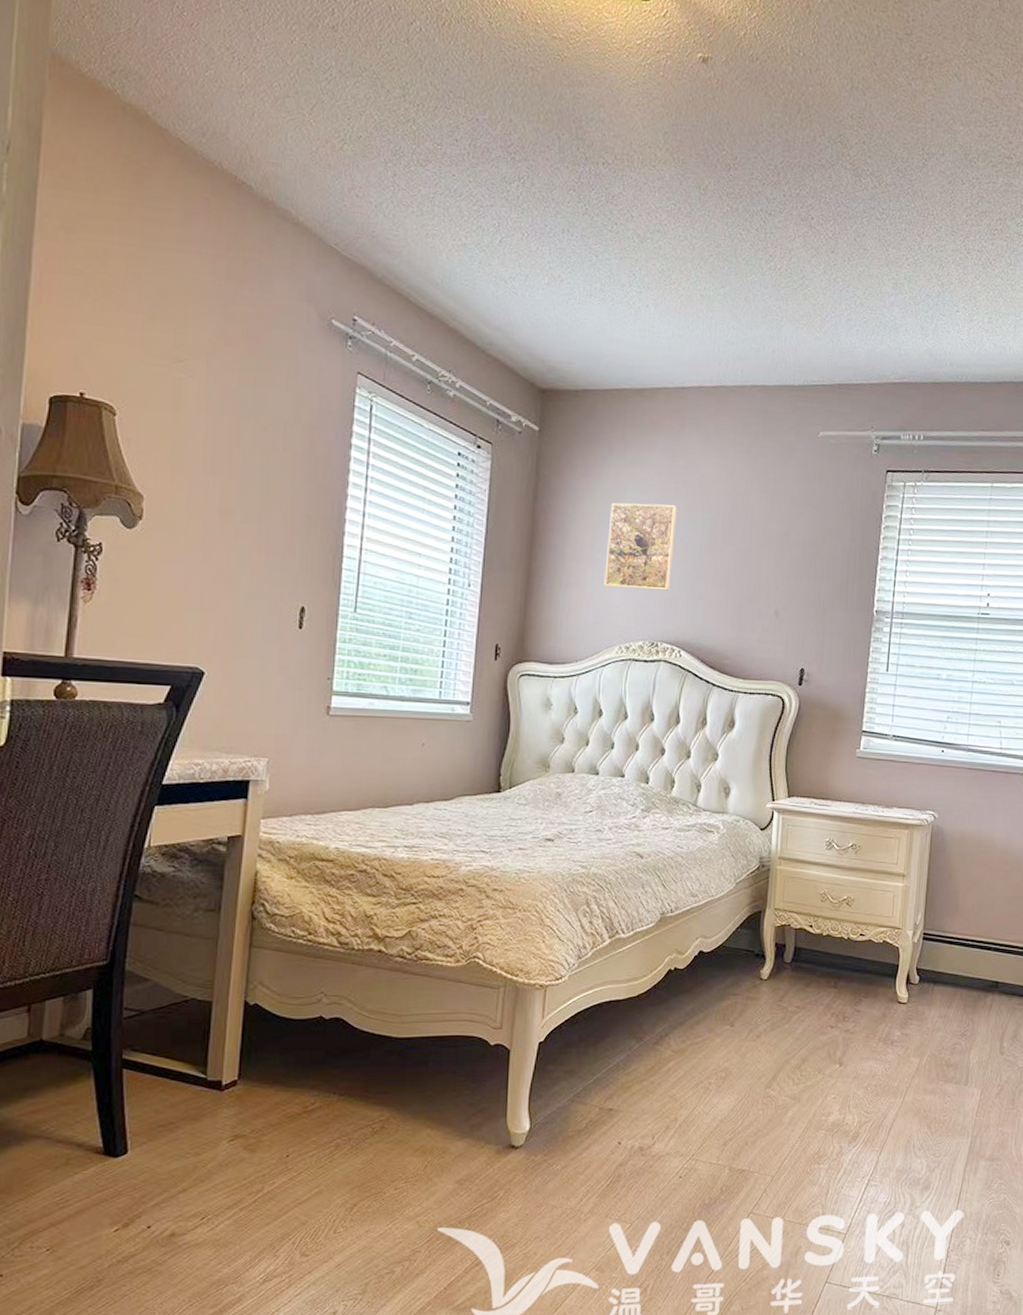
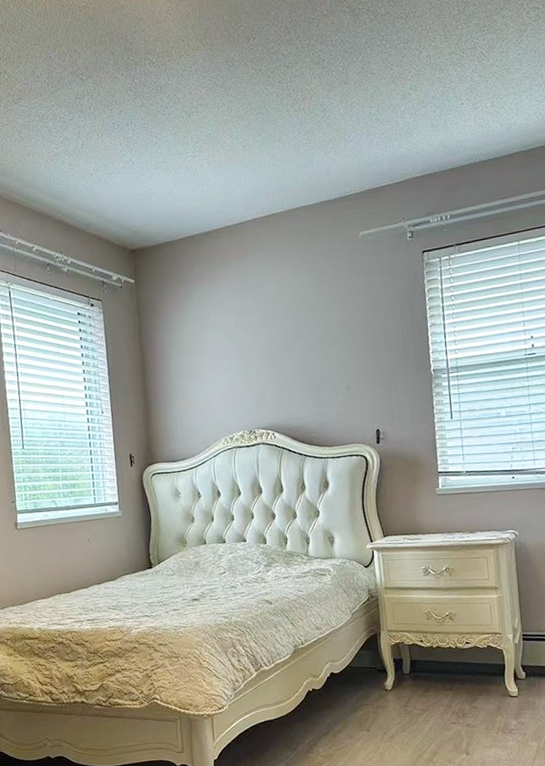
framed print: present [604,502,678,591] -> none [199,318,258,393]

